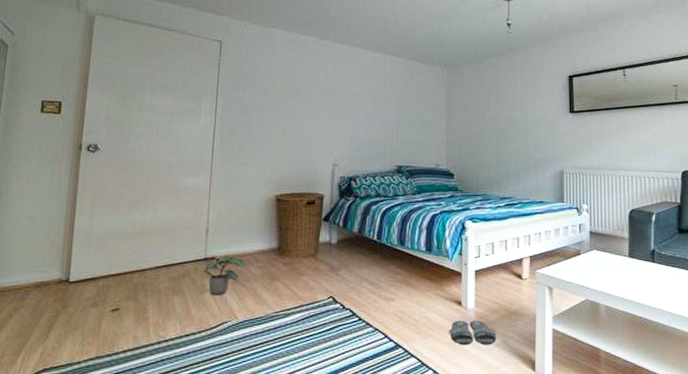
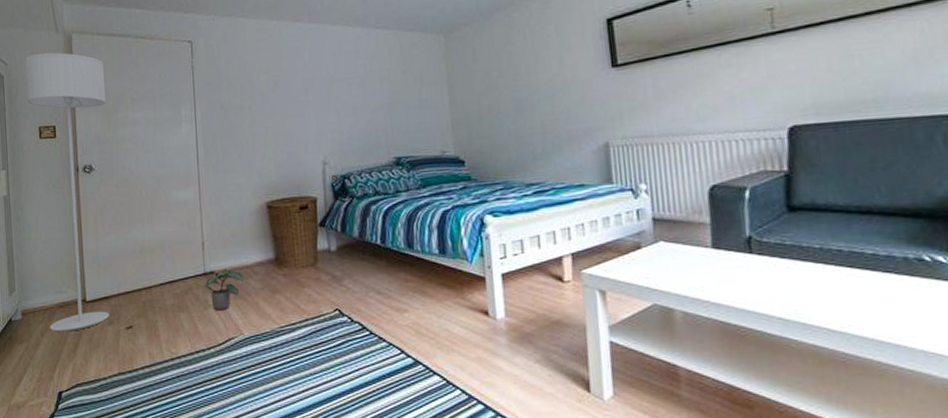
floor lamp: none [20,28,127,313] -> present [25,52,110,332]
slippers: present [449,321,496,345] -> none [476,333,536,362]

